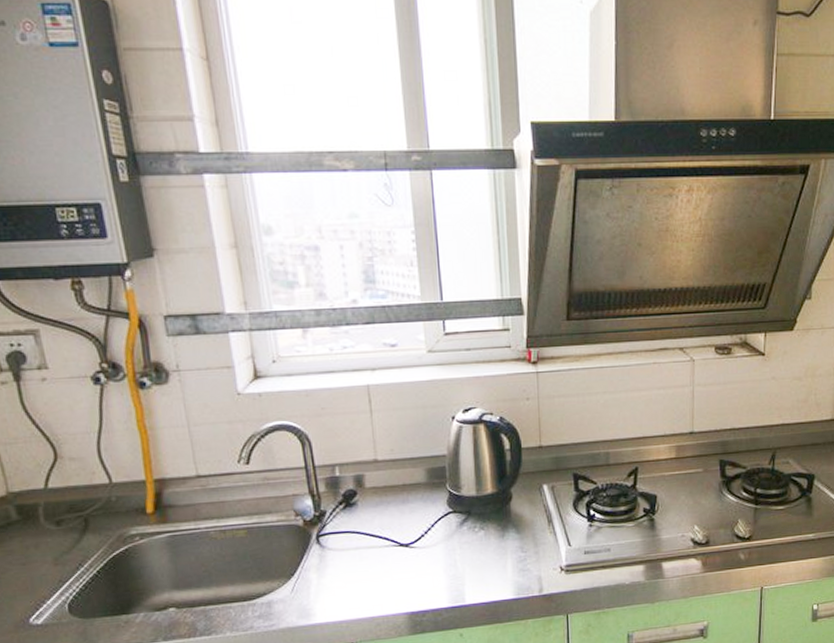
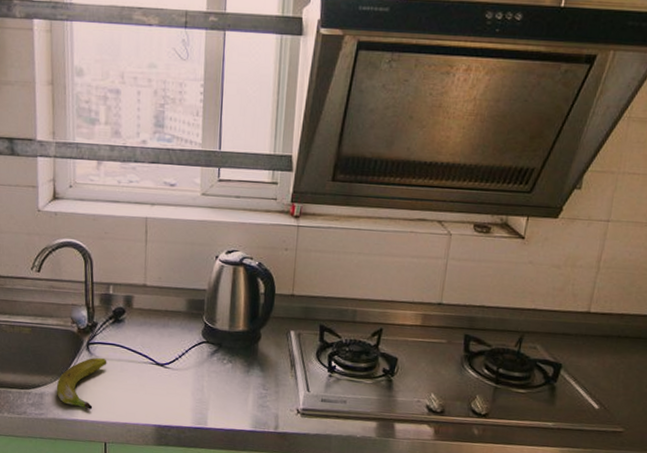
banana: none [286,550,343,610] -> present [56,358,107,410]

